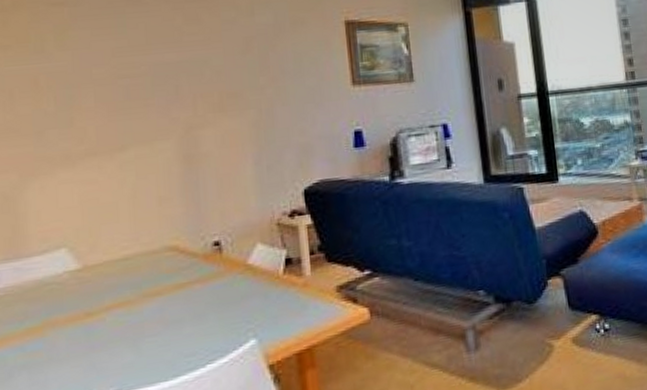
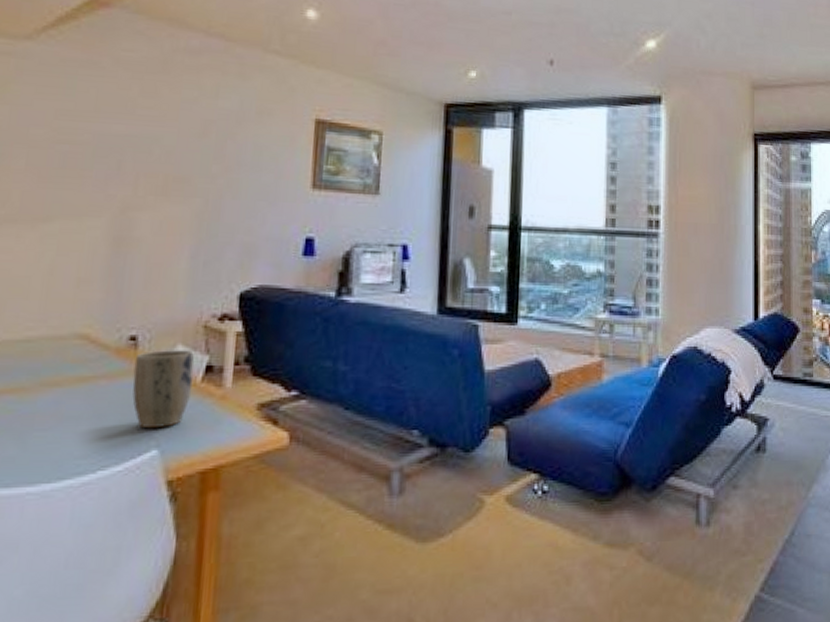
plant pot: none [221,247,277,322] -> present [132,350,195,429]

